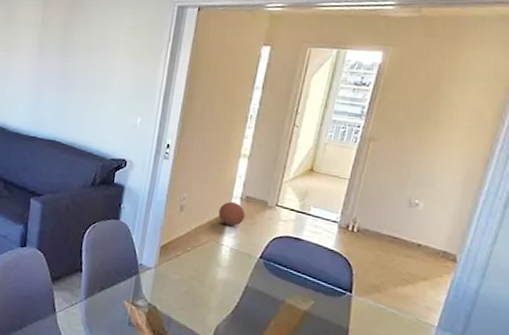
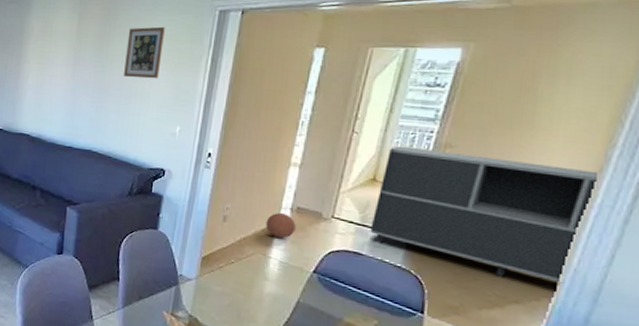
picture frame: none [88,18,128,71] -> present [124,26,165,79]
sideboard: none [308,139,485,261] -> present [370,146,597,284]

